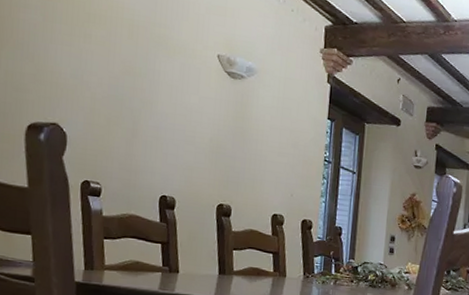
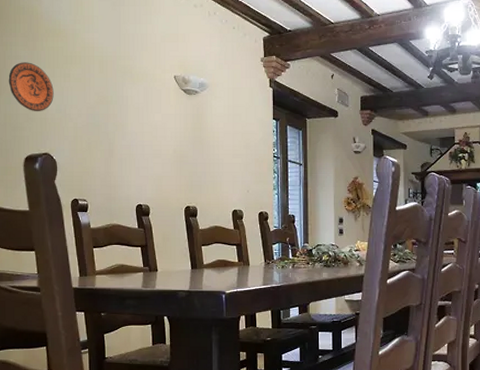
decorative plate: none [13,12,70,74] -> present [8,62,54,112]

